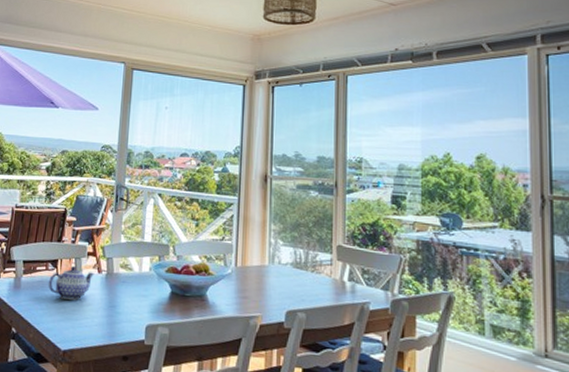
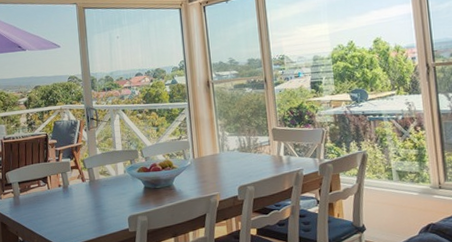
teapot: present [48,266,95,300] -> none [42,180,80,207]

